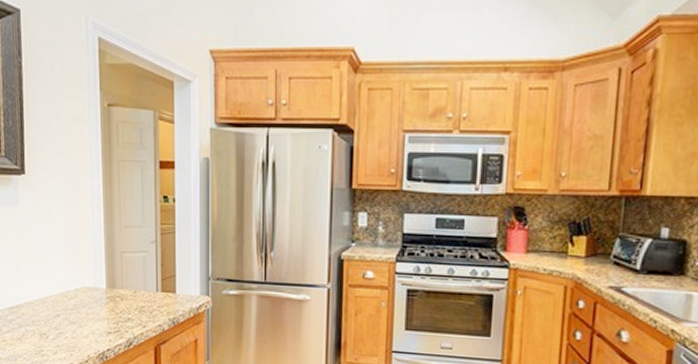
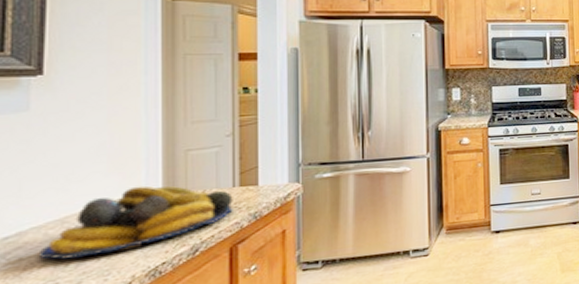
fruit bowl: none [30,279,157,333] -> present [38,185,233,260]

